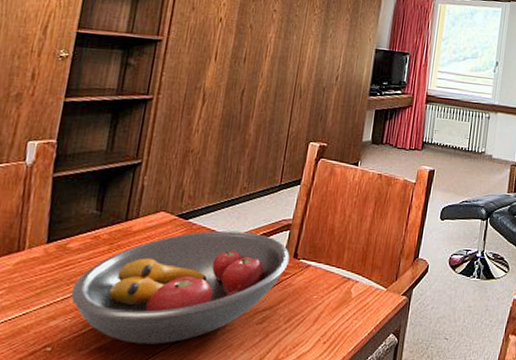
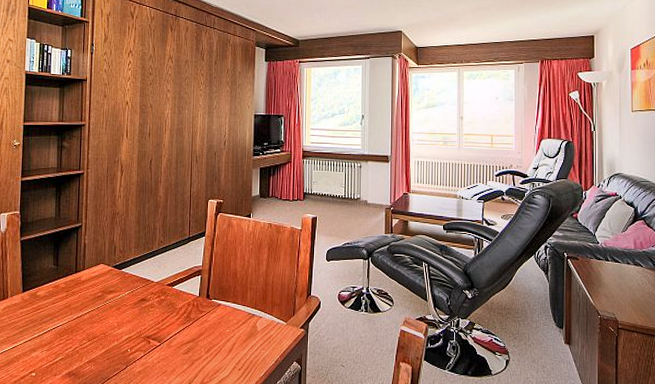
fruit bowl: present [70,230,290,344] -> none [43,277,203,371]

